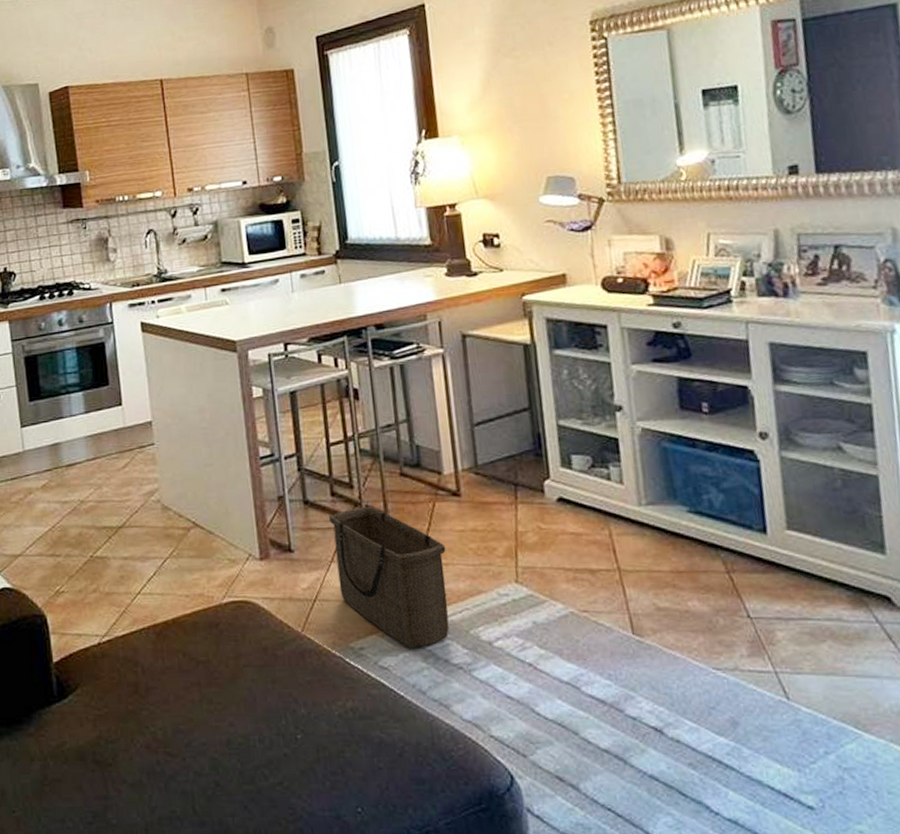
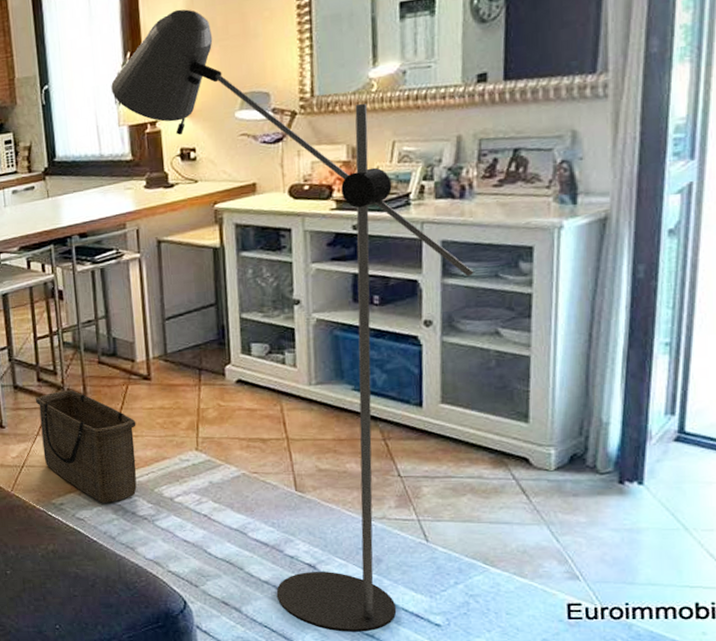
floor lamp: none [406,88,808,818] -> present [111,9,474,633]

